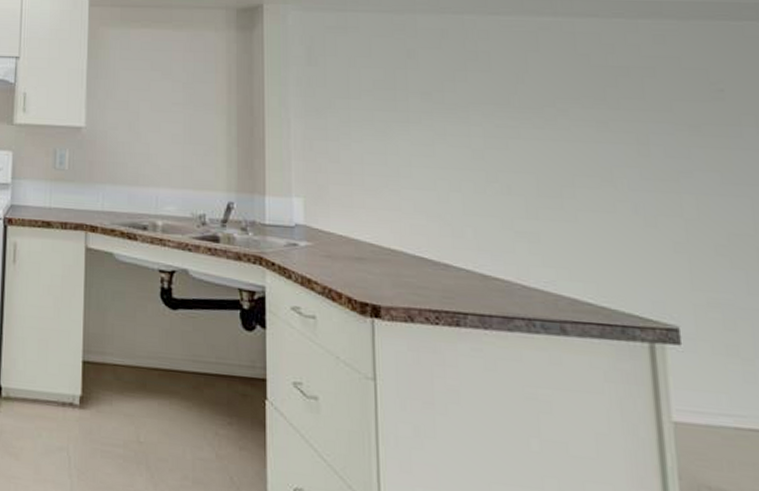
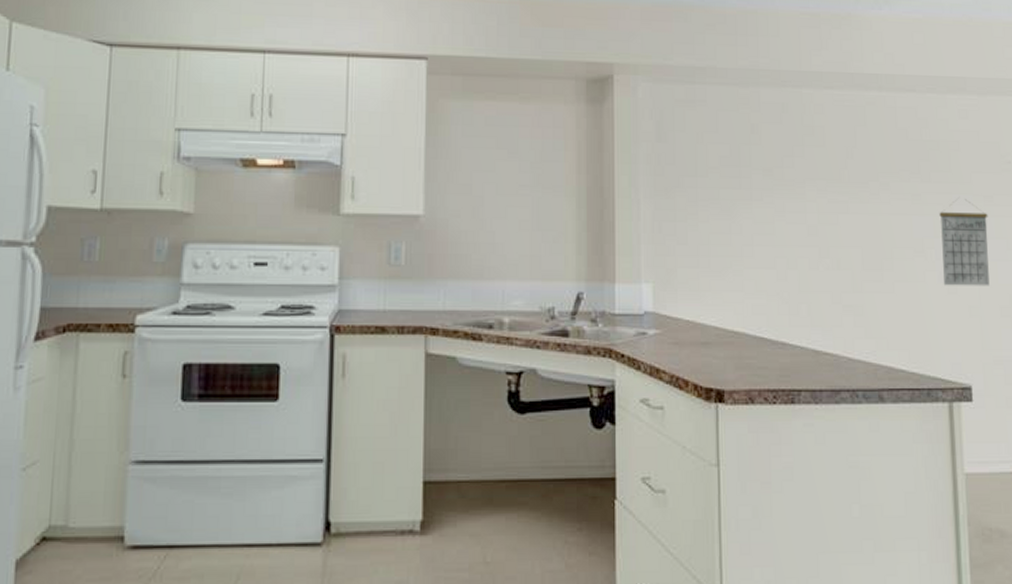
calendar: none [631,128,700,222] -> present [939,199,990,286]

